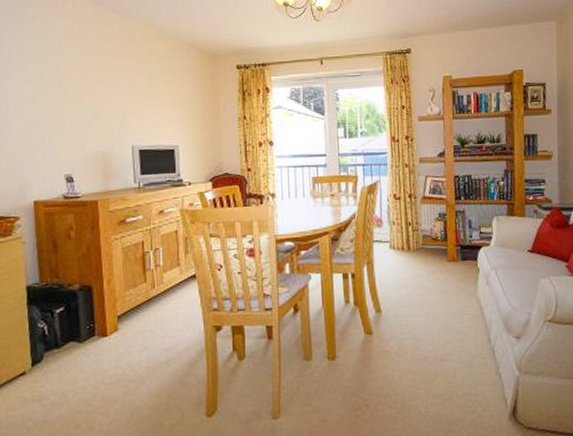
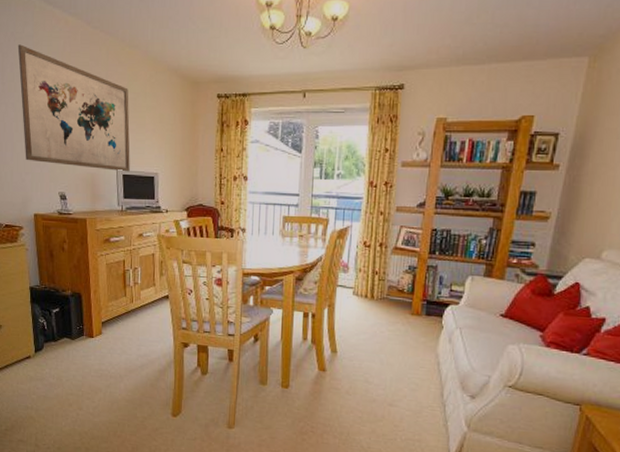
wall art: none [18,26,147,147] -> present [17,44,130,172]

